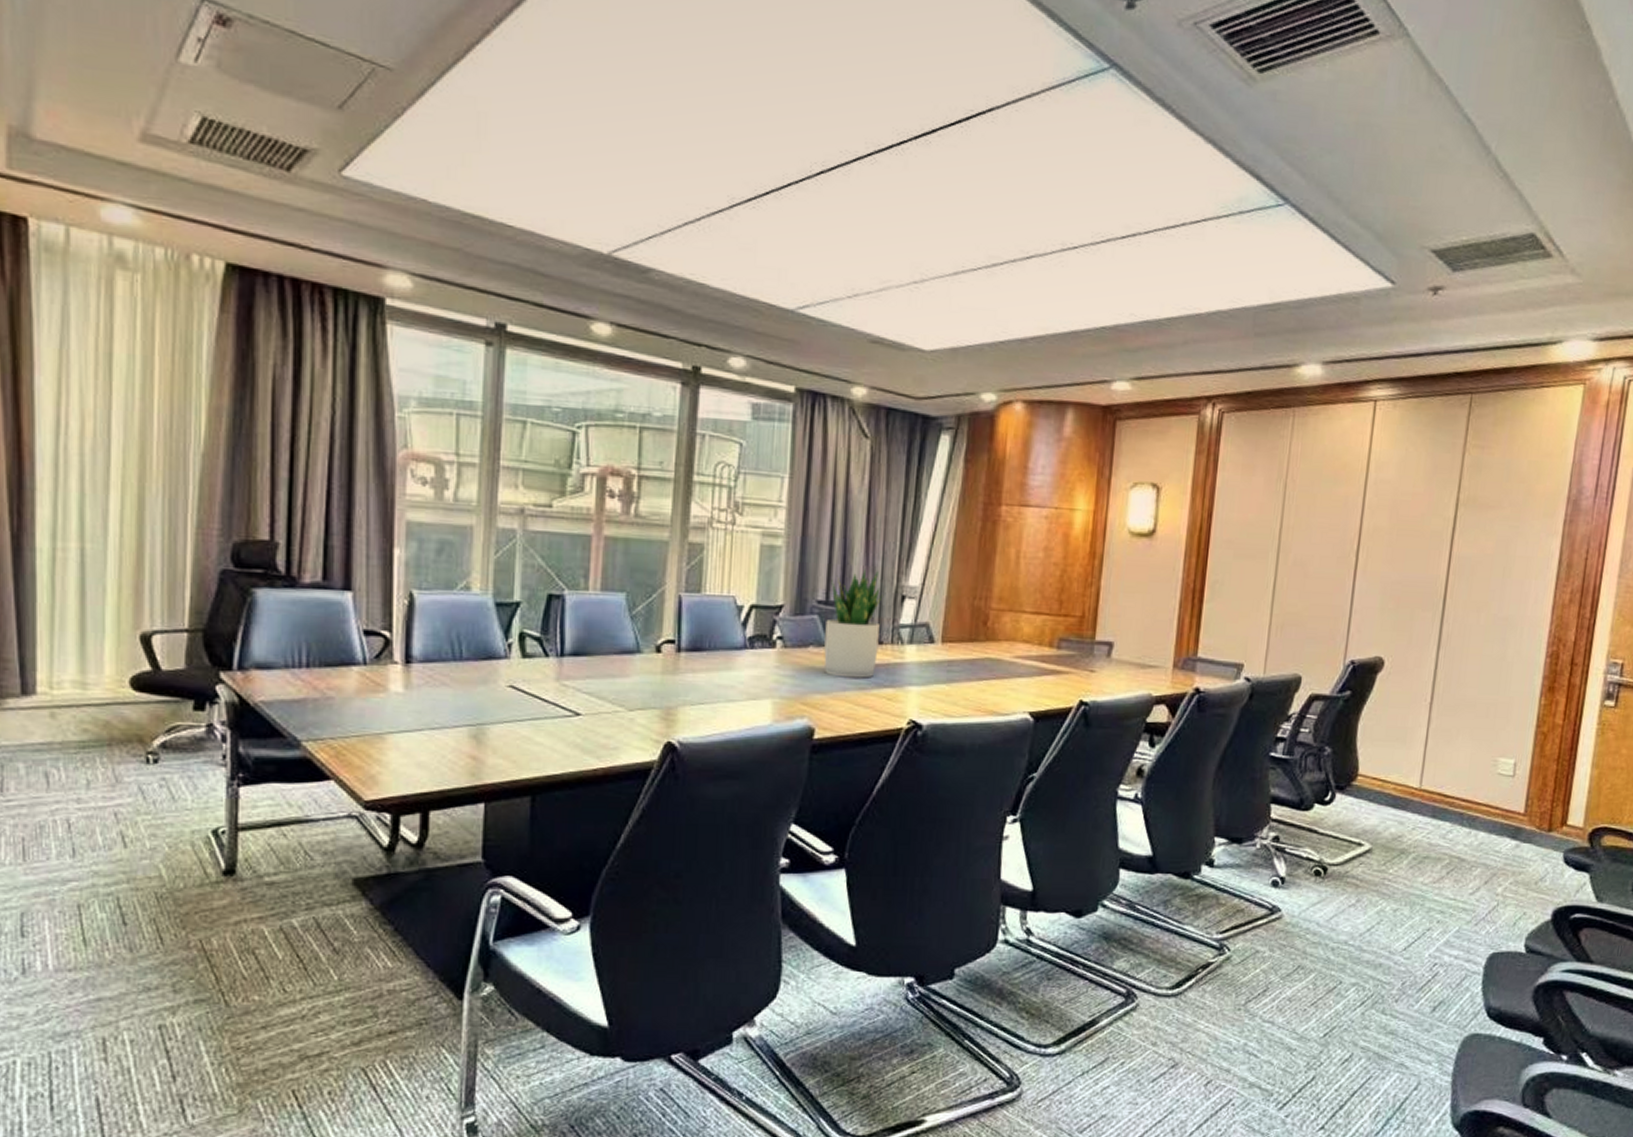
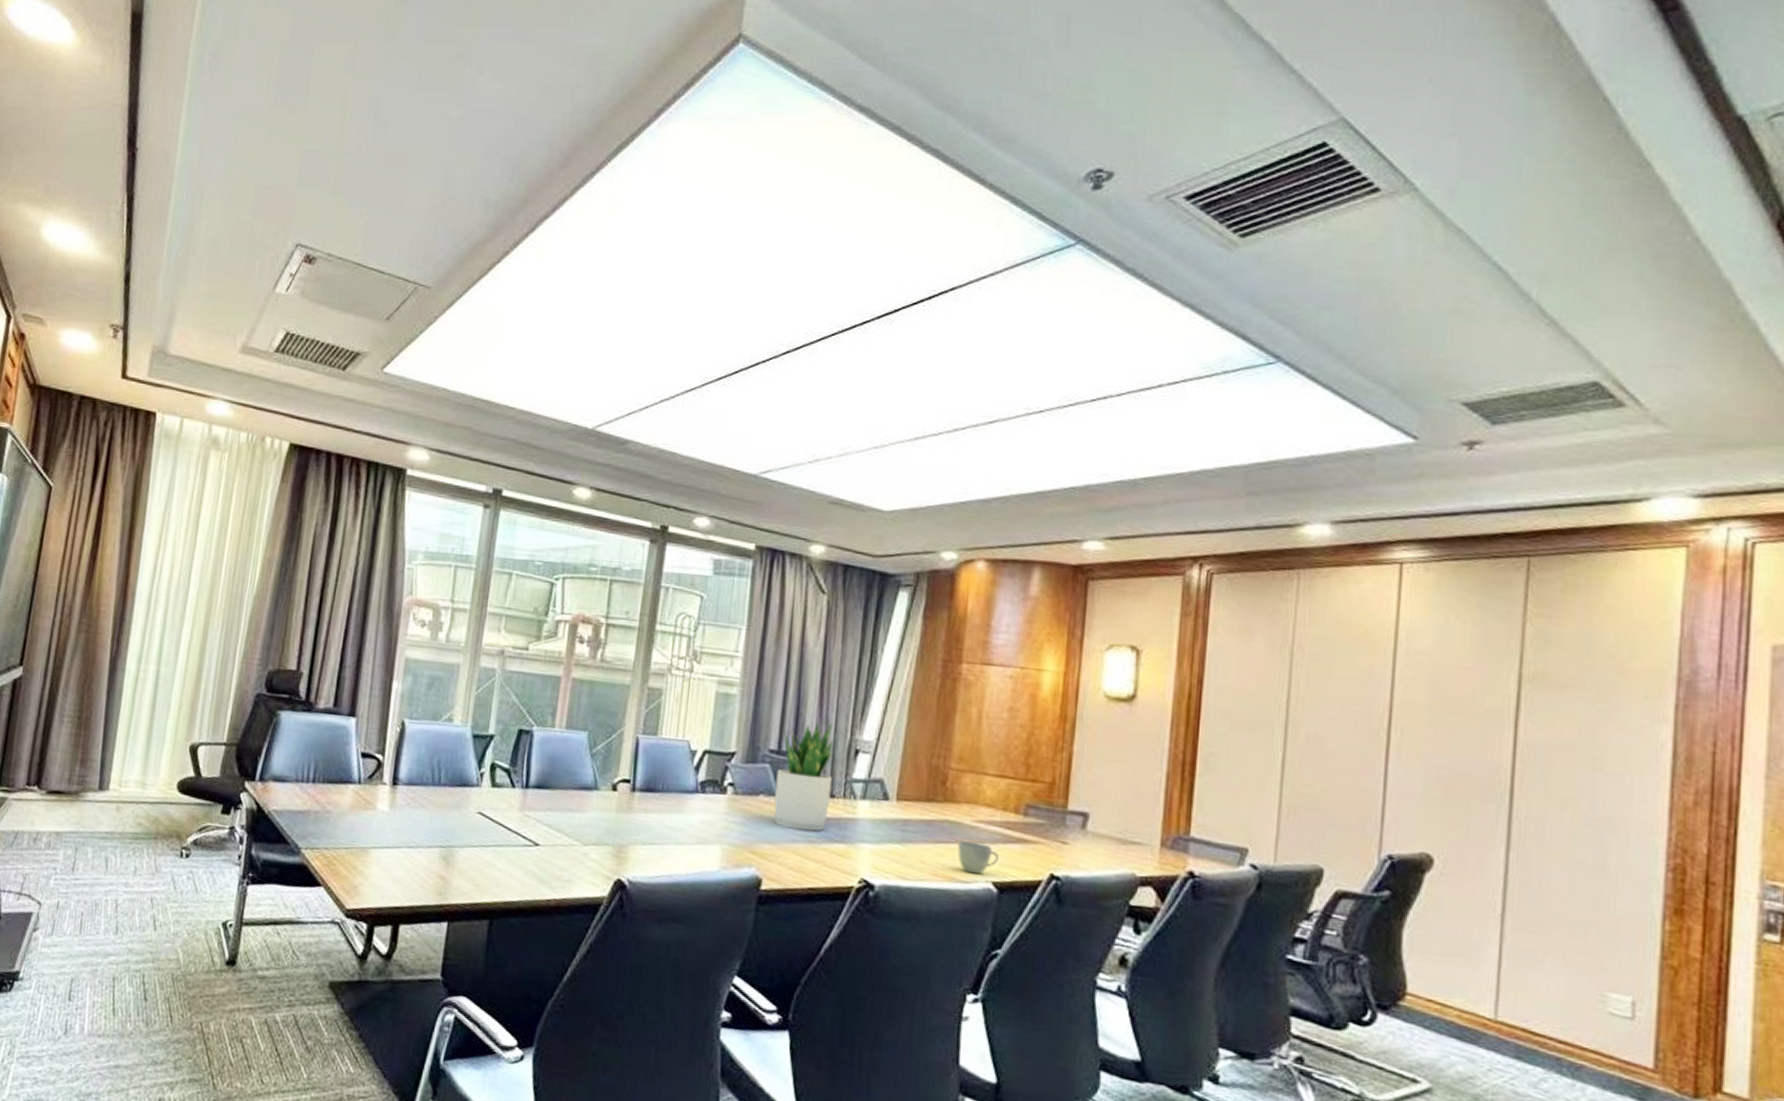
cup: none [998,676,1036,706] -> present [957,841,1000,875]

